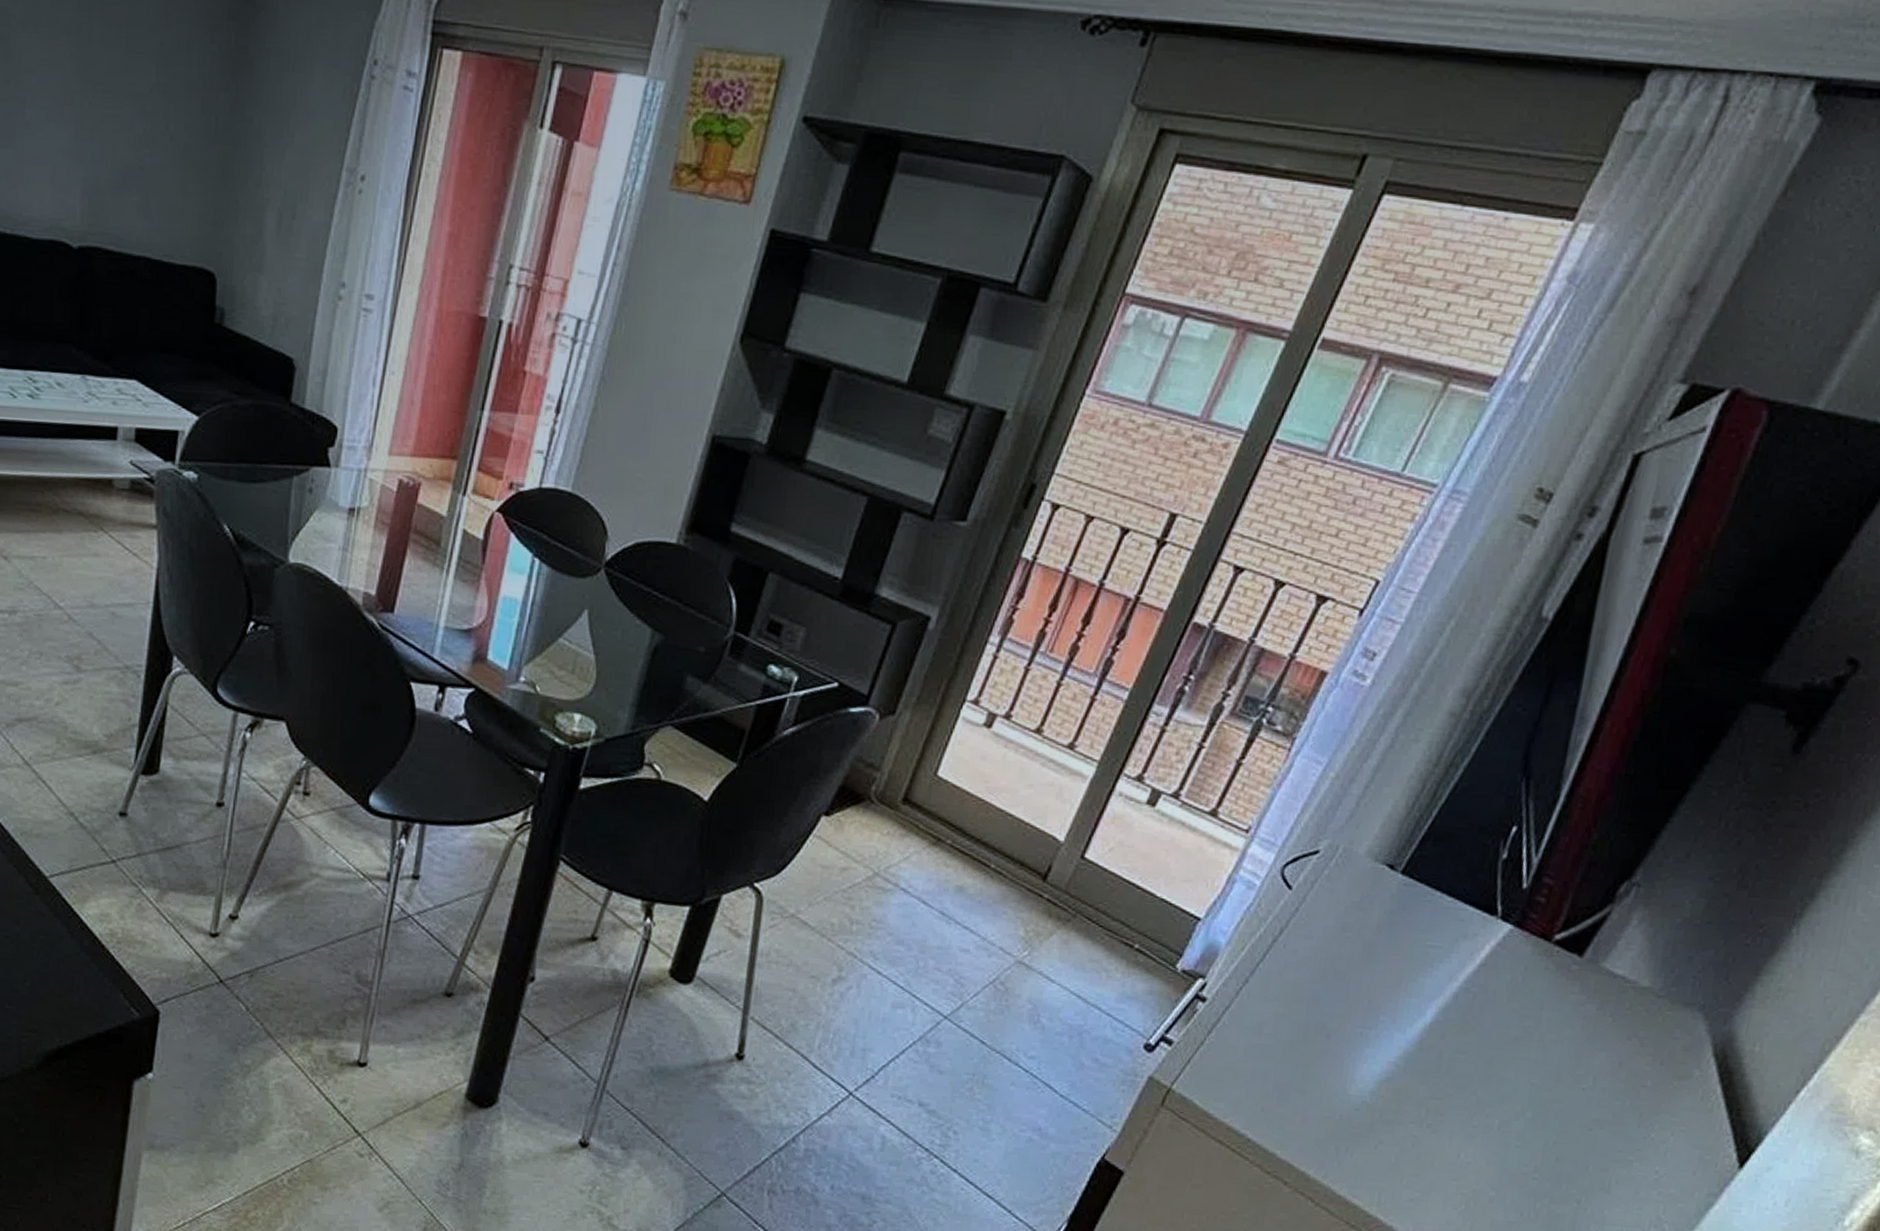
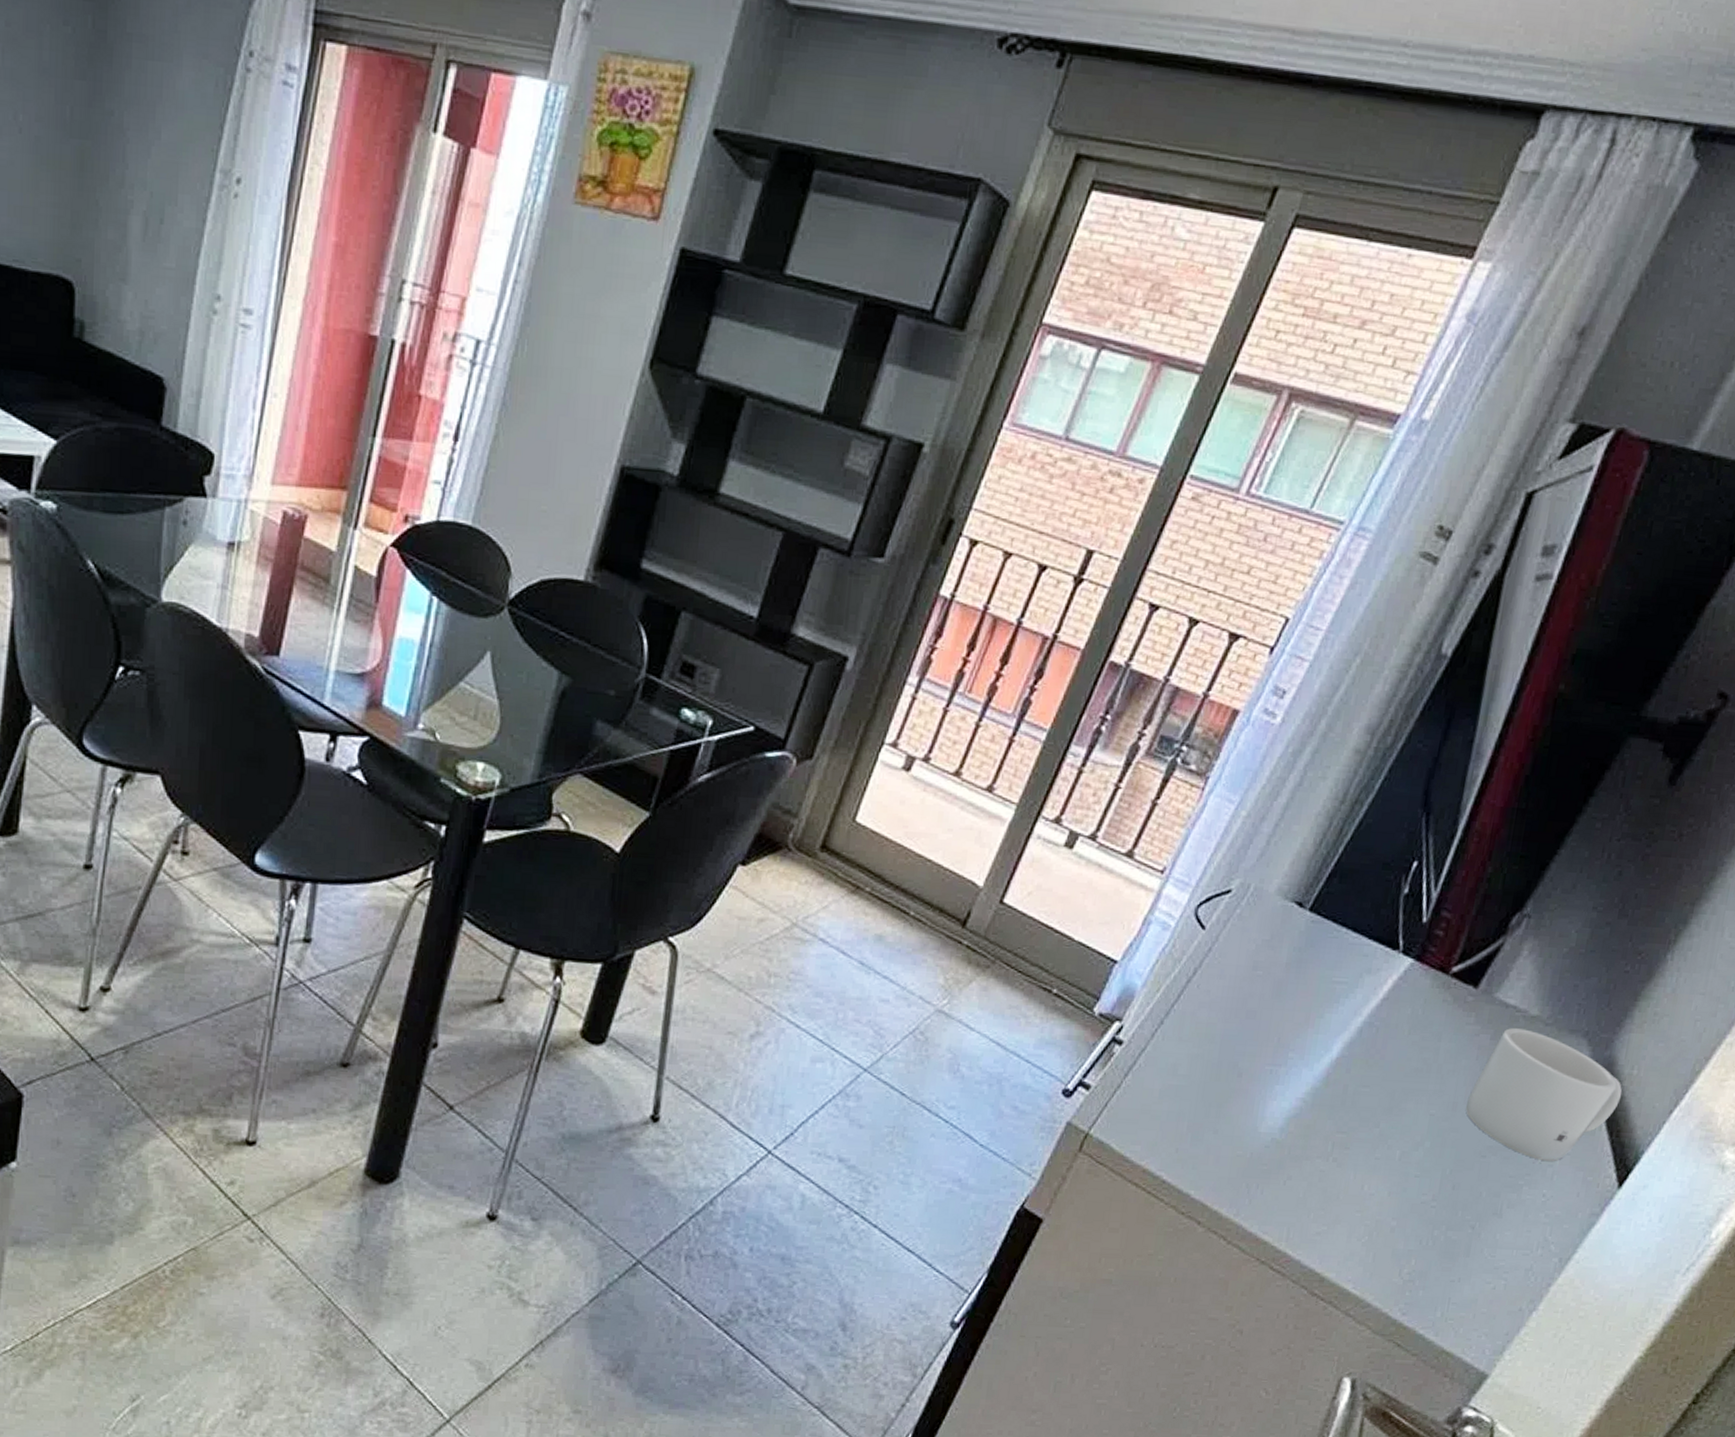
mug: none [1570,998,1743,1139] -> present [1466,1027,1623,1162]

